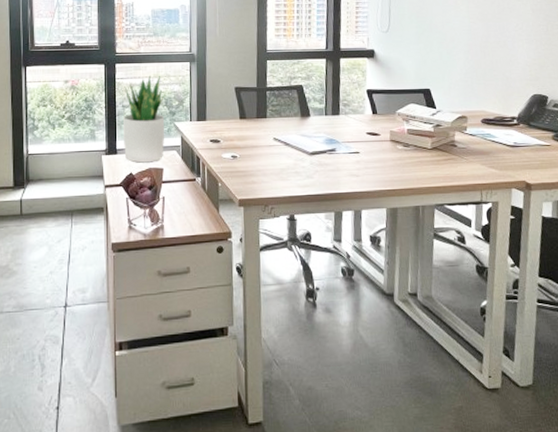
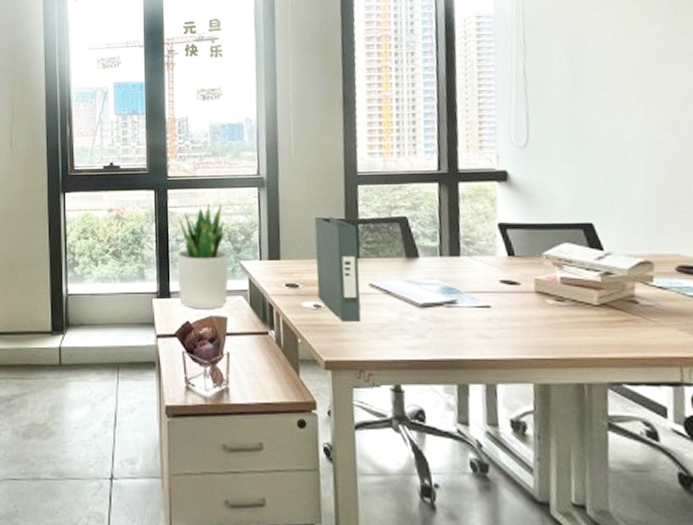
binder: none [233,85,267,169] -> present [314,216,361,323]

